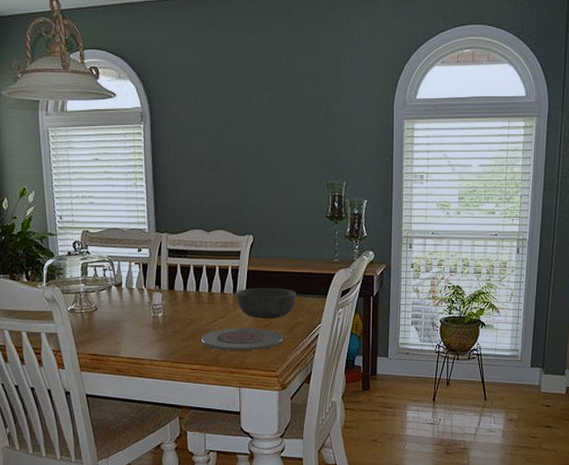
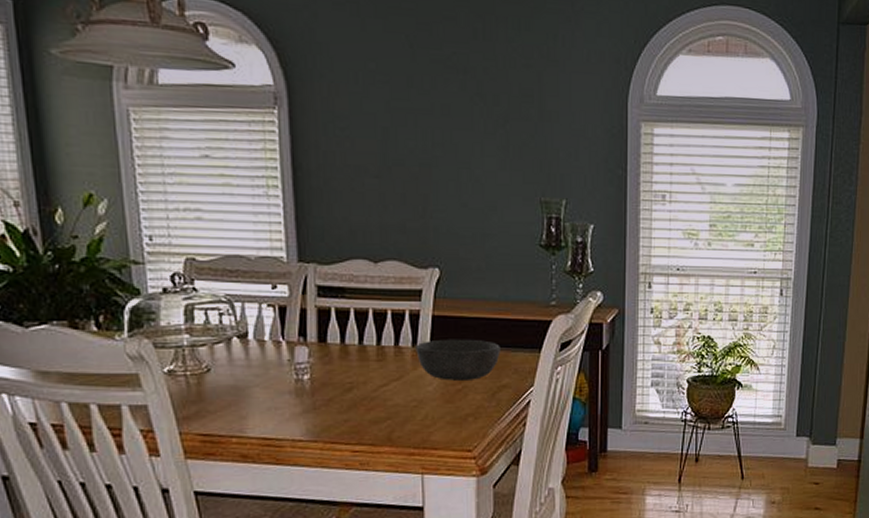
plate: present [200,327,283,350] -> none [366,393,482,425]

